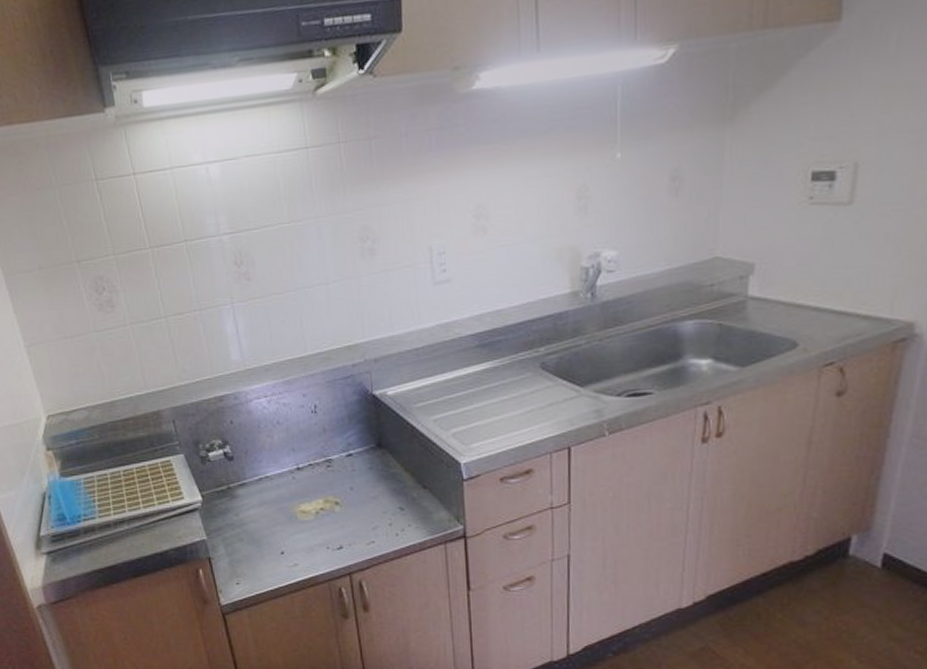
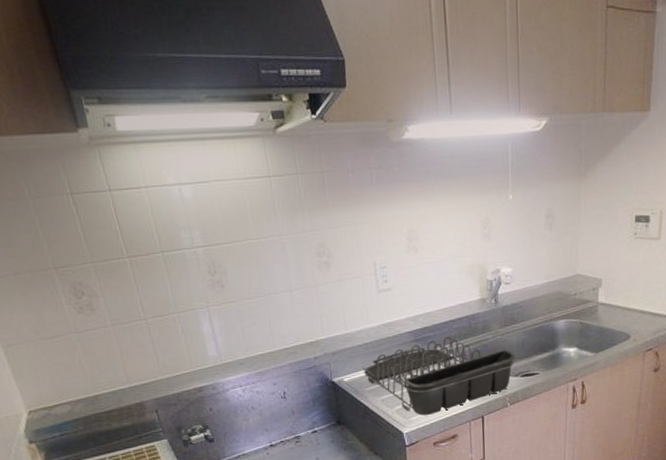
dish rack: none [411,340,619,443] -> present [363,336,515,416]

